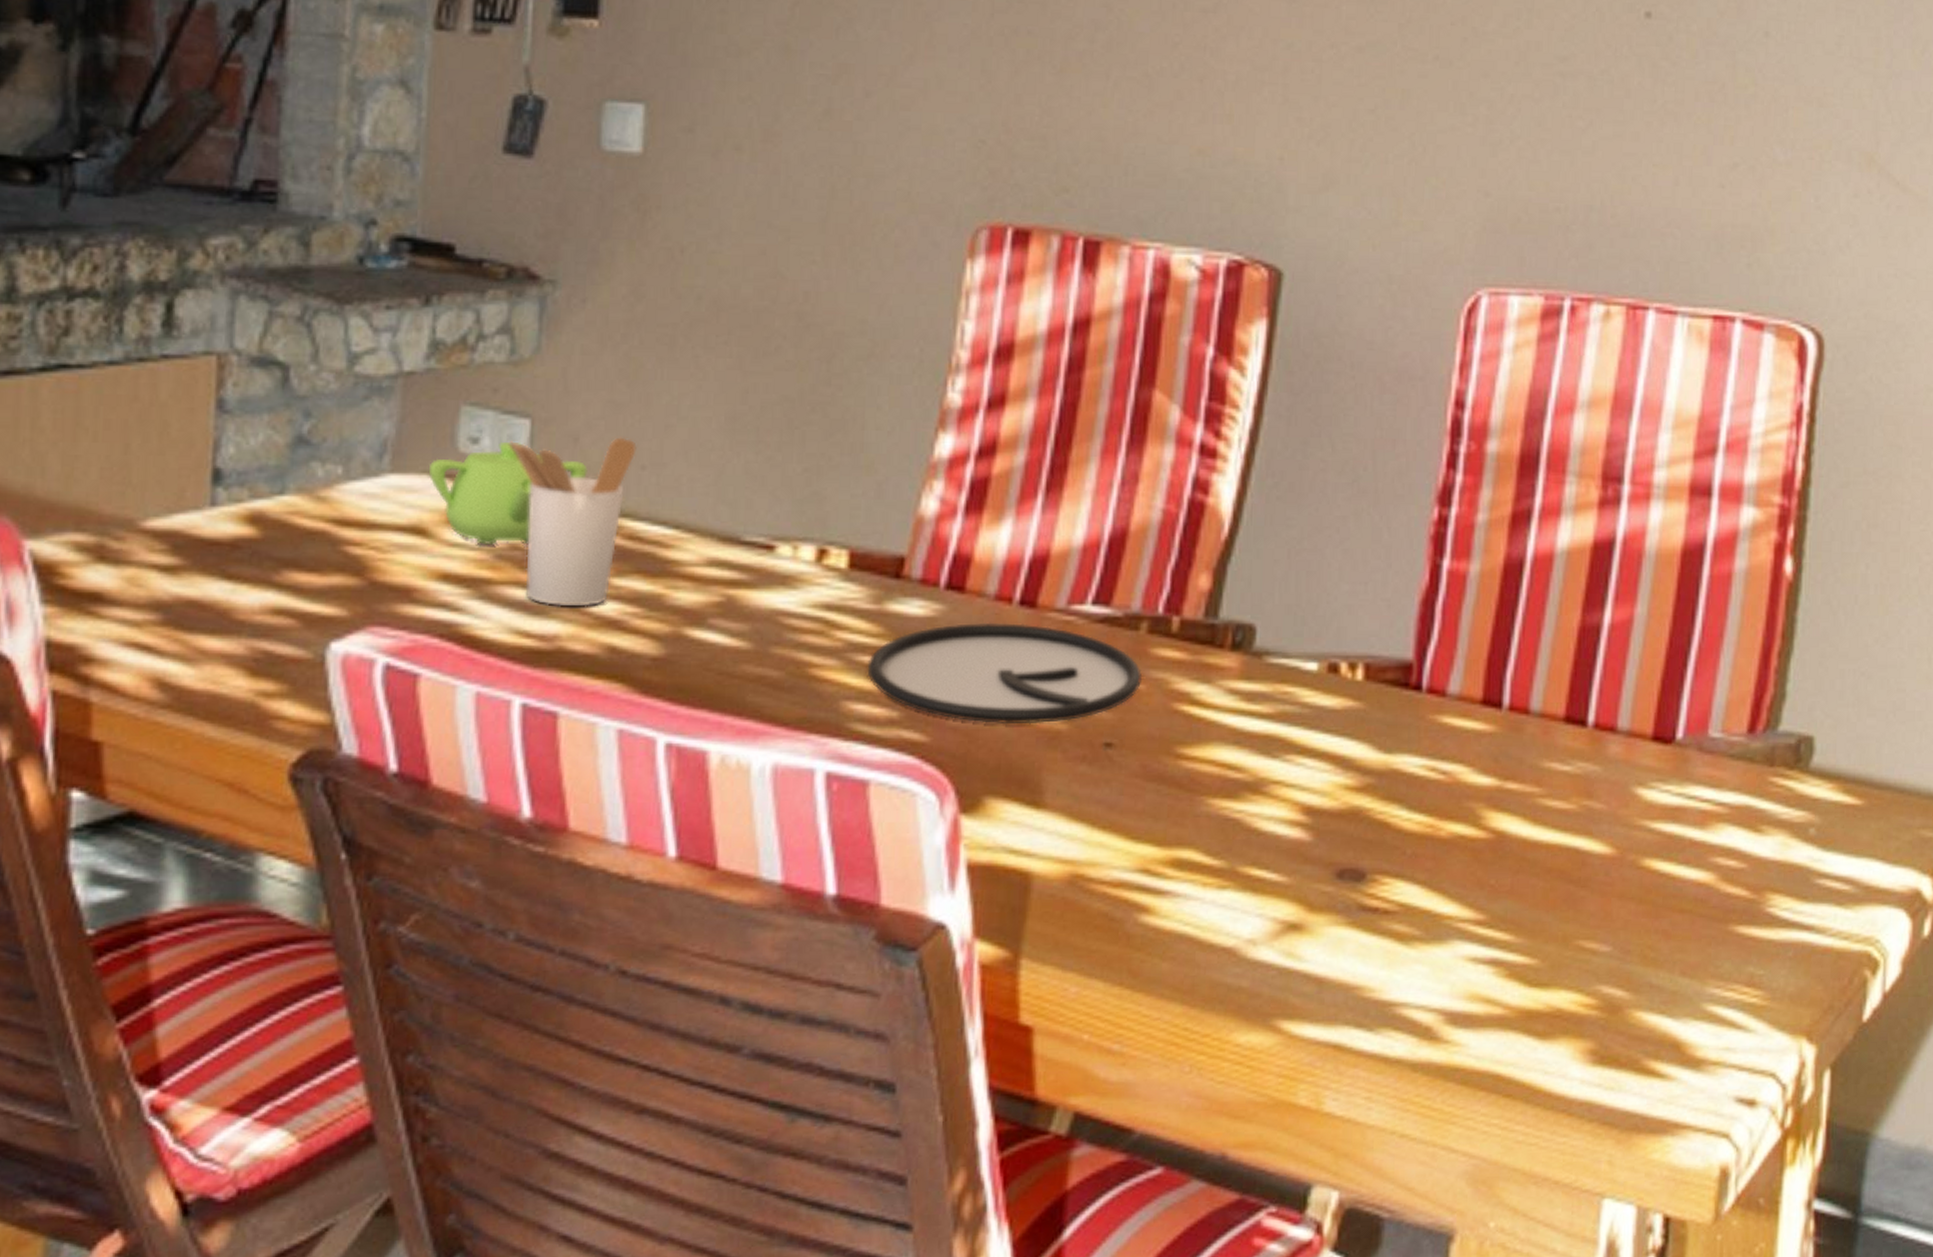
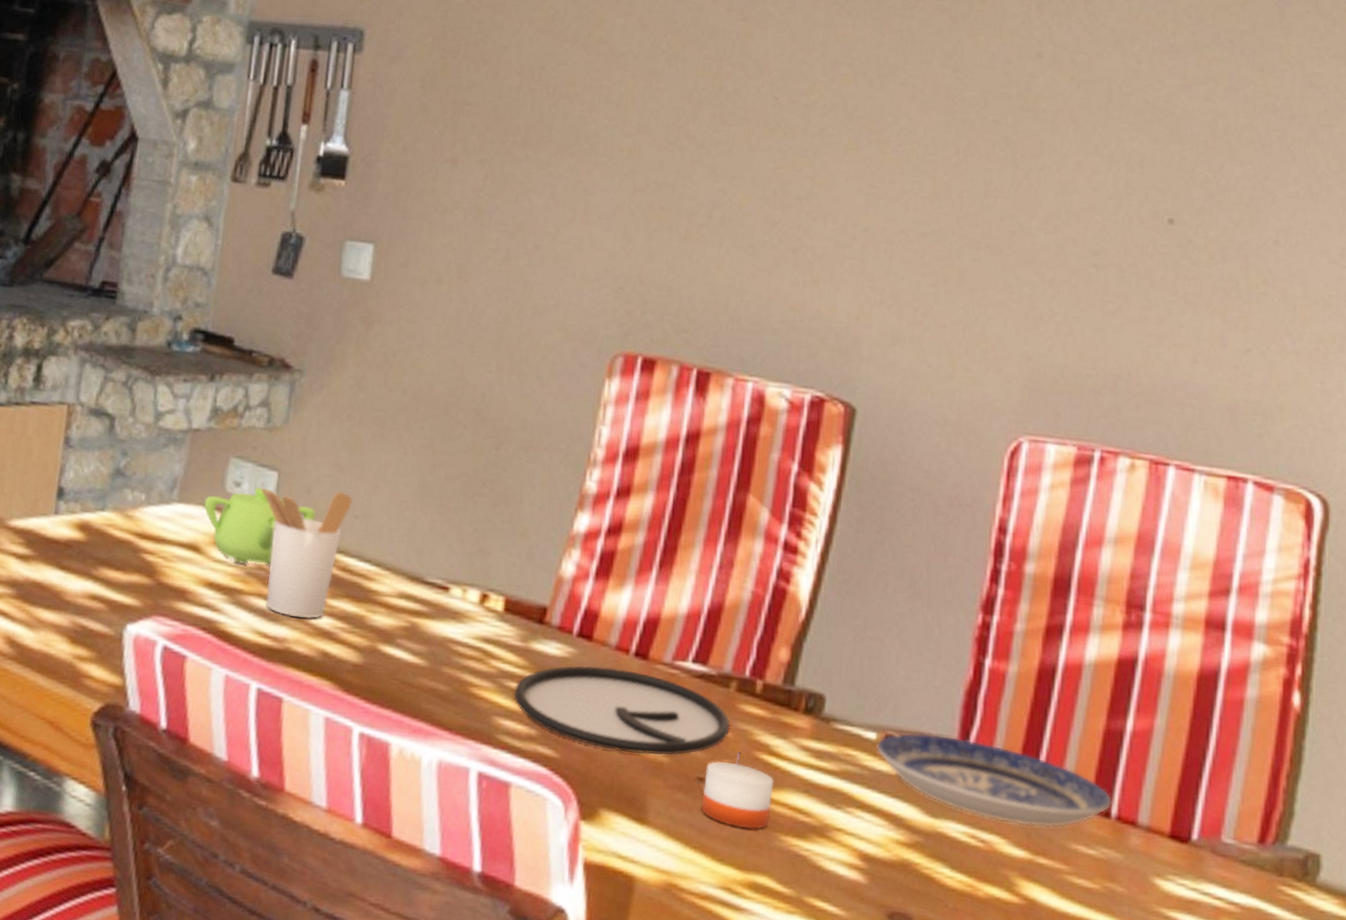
candle: none [1110,707,1197,797] -> present [701,752,774,830]
plate: none [1317,655,1590,748] -> present [876,732,1113,828]

